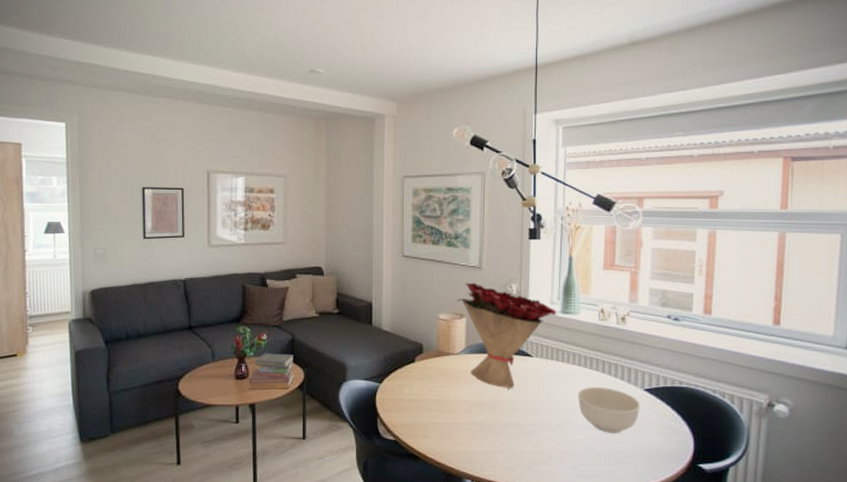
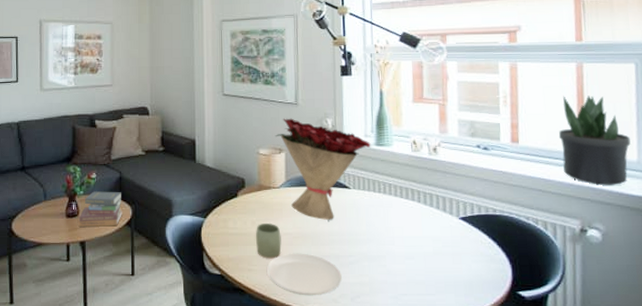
mug: none [433,390,459,426] -> present [256,224,282,259]
plate: none [442,420,519,464] -> present [266,253,342,296]
bowl: present [578,387,641,433] -> none [396,217,458,262]
planter: none [753,266,828,360] -> present [558,95,631,185]

